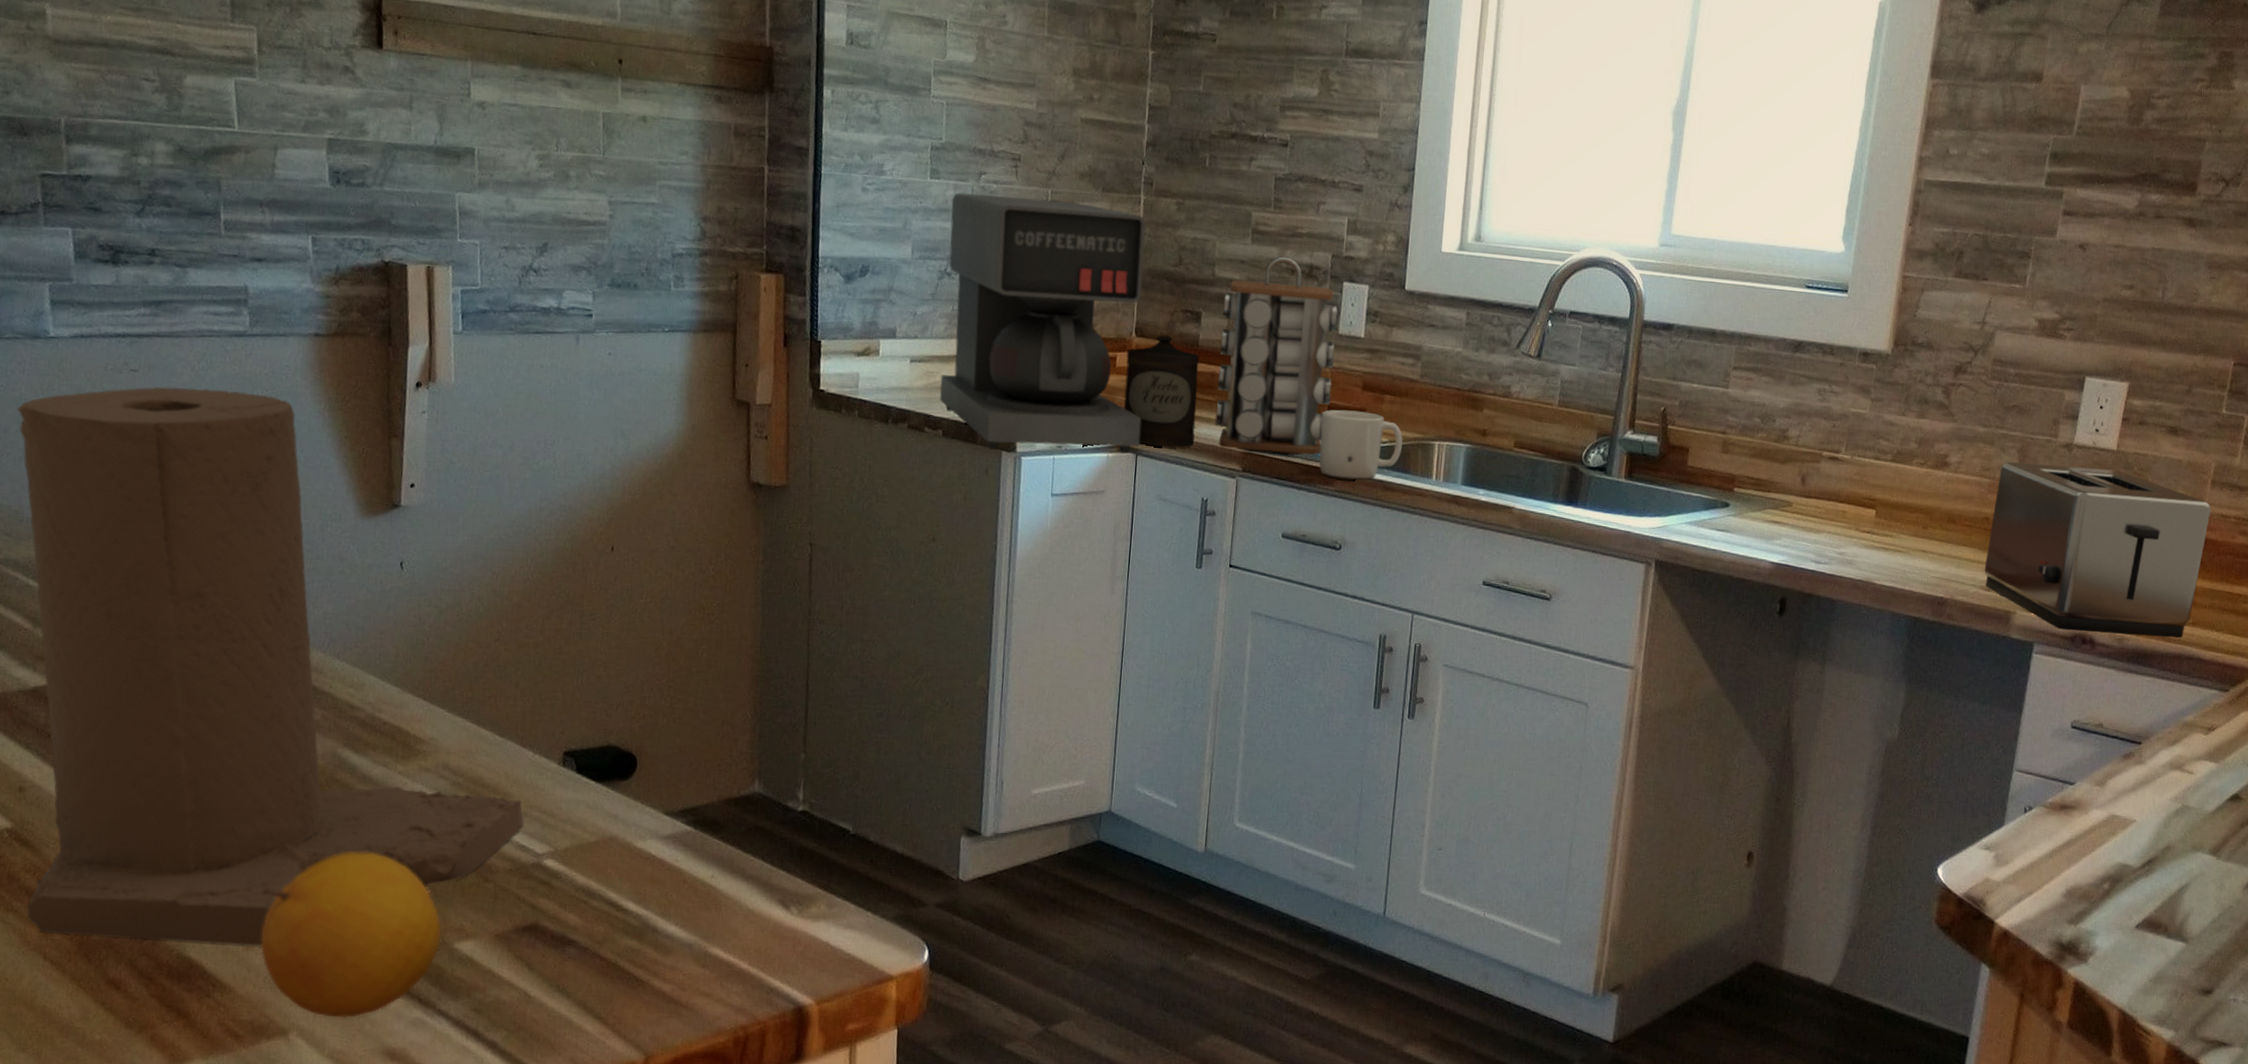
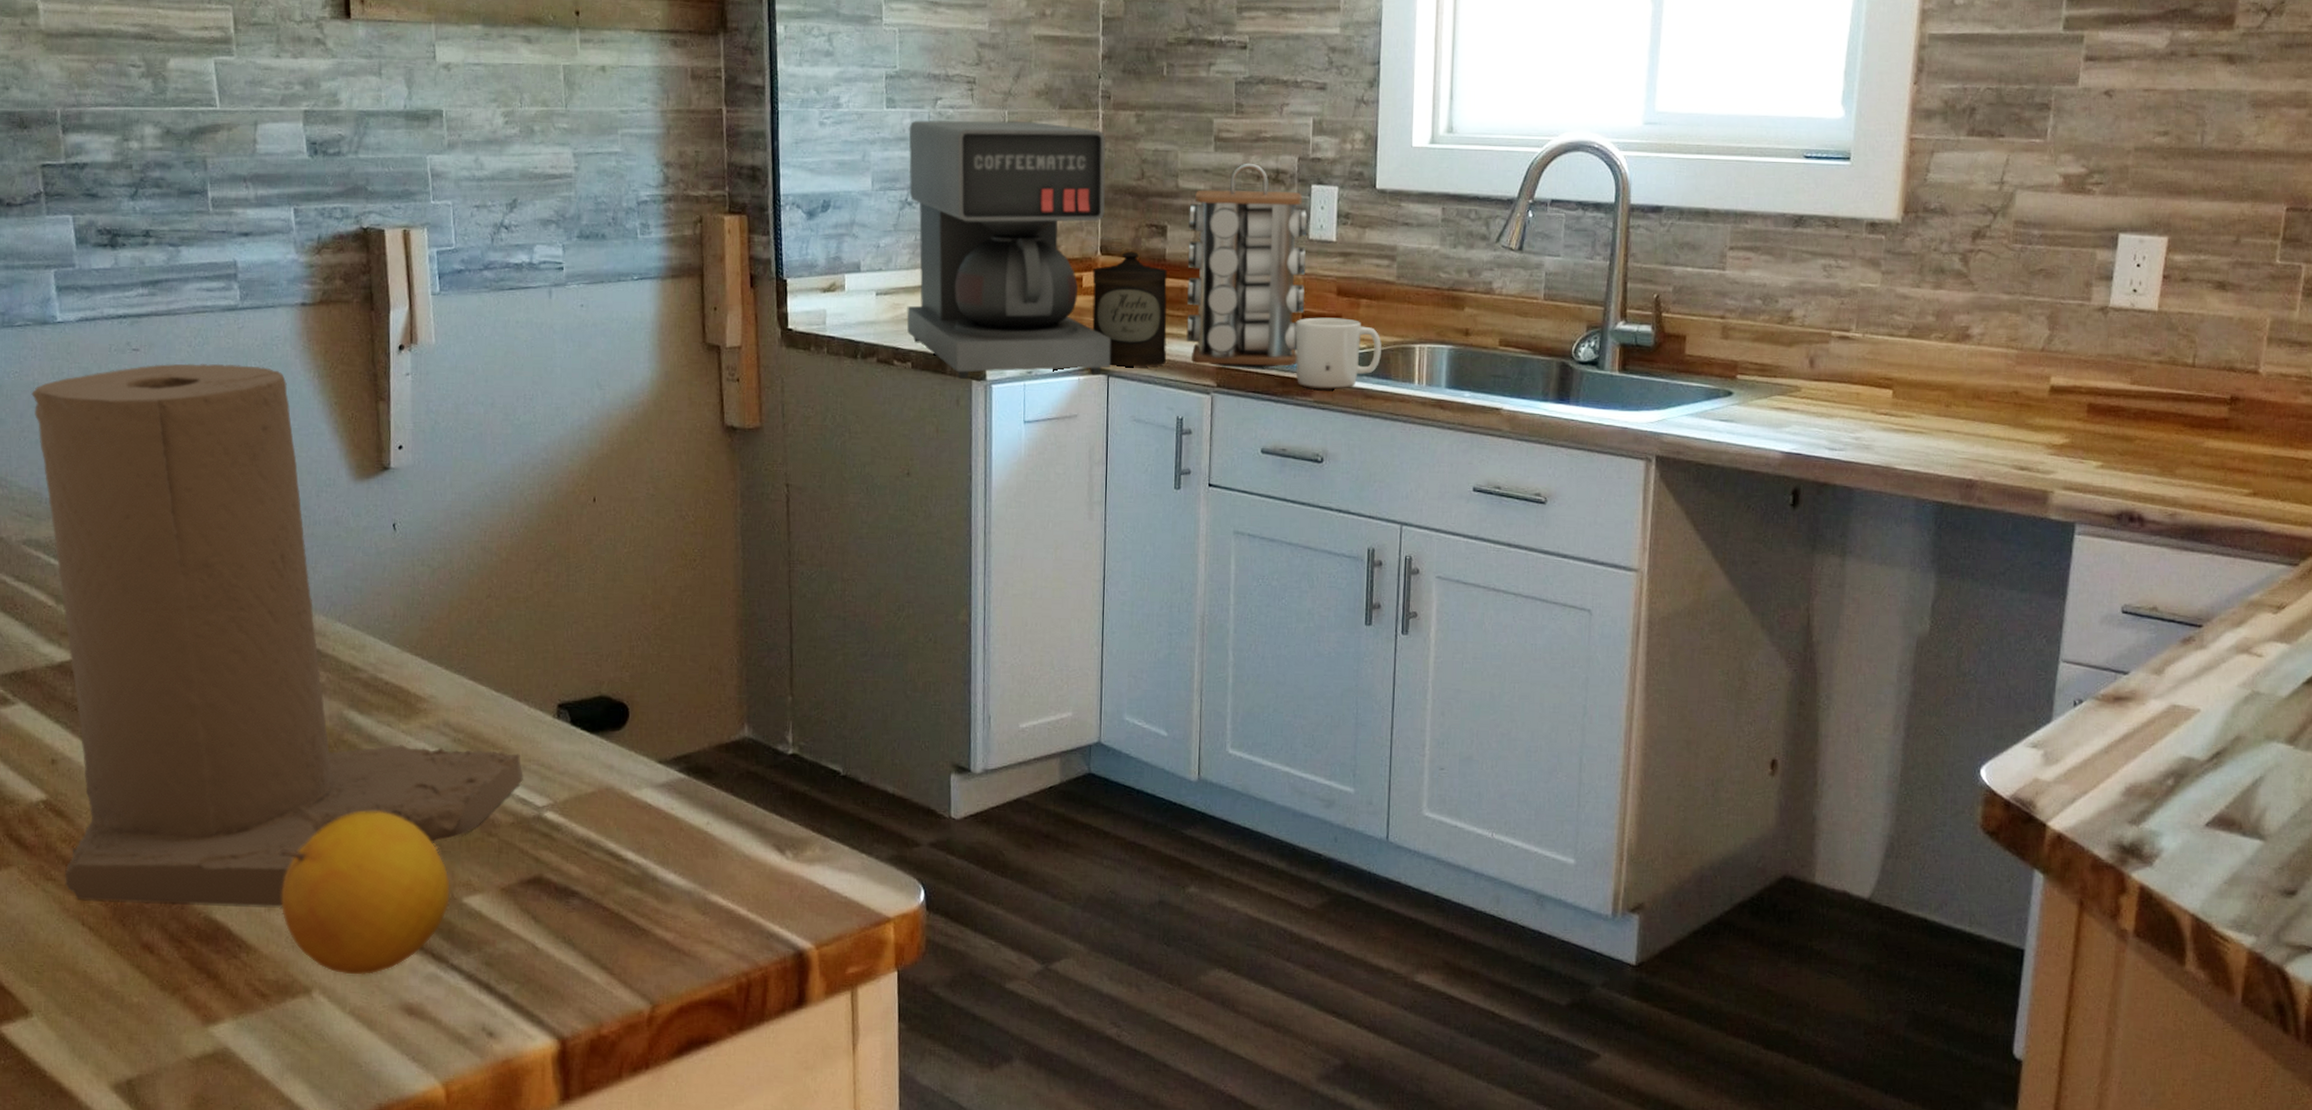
toaster: present [1984,462,2212,639] -> none [2015,330,2269,511]

